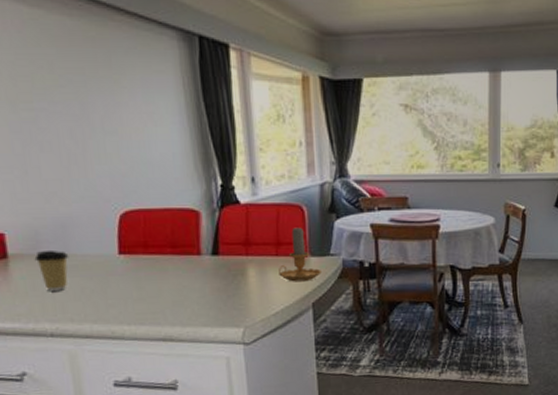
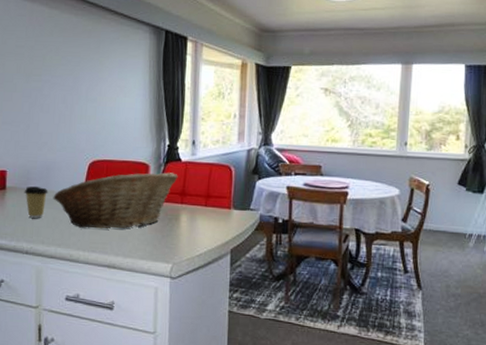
fruit basket: none [76,219,239,297] -> present [53,172,178,229]
candle: present [279,226,321,282] -> none [206,183,241,231]

